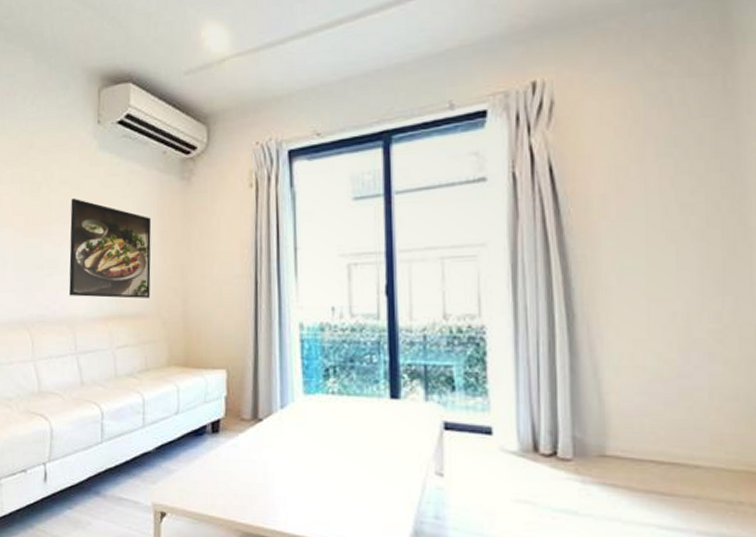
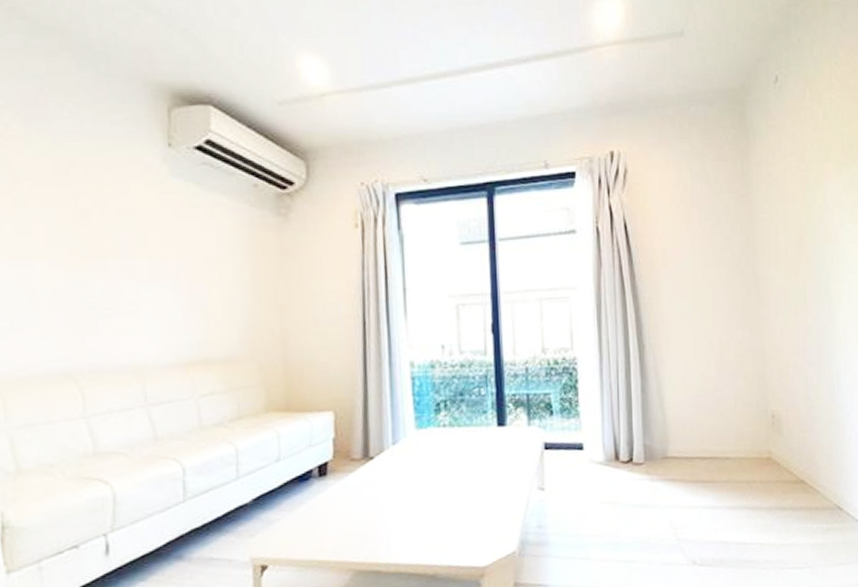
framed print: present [69,197,152,299] -> none [133,229,243,342]

